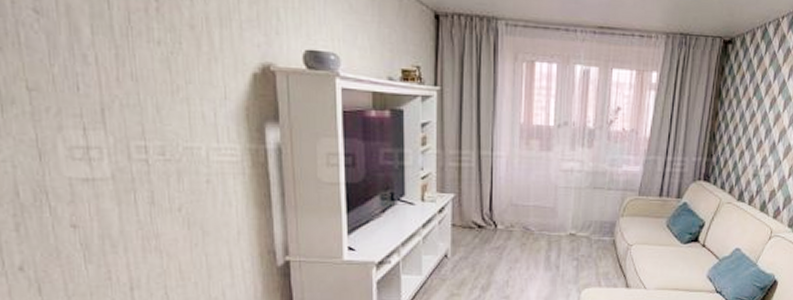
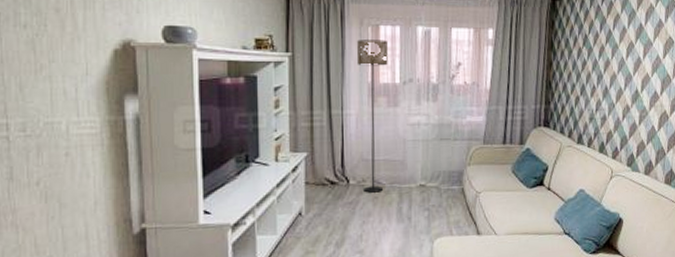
floor lamp: none [509,76,543,239] -> present [356,40,388,193]

